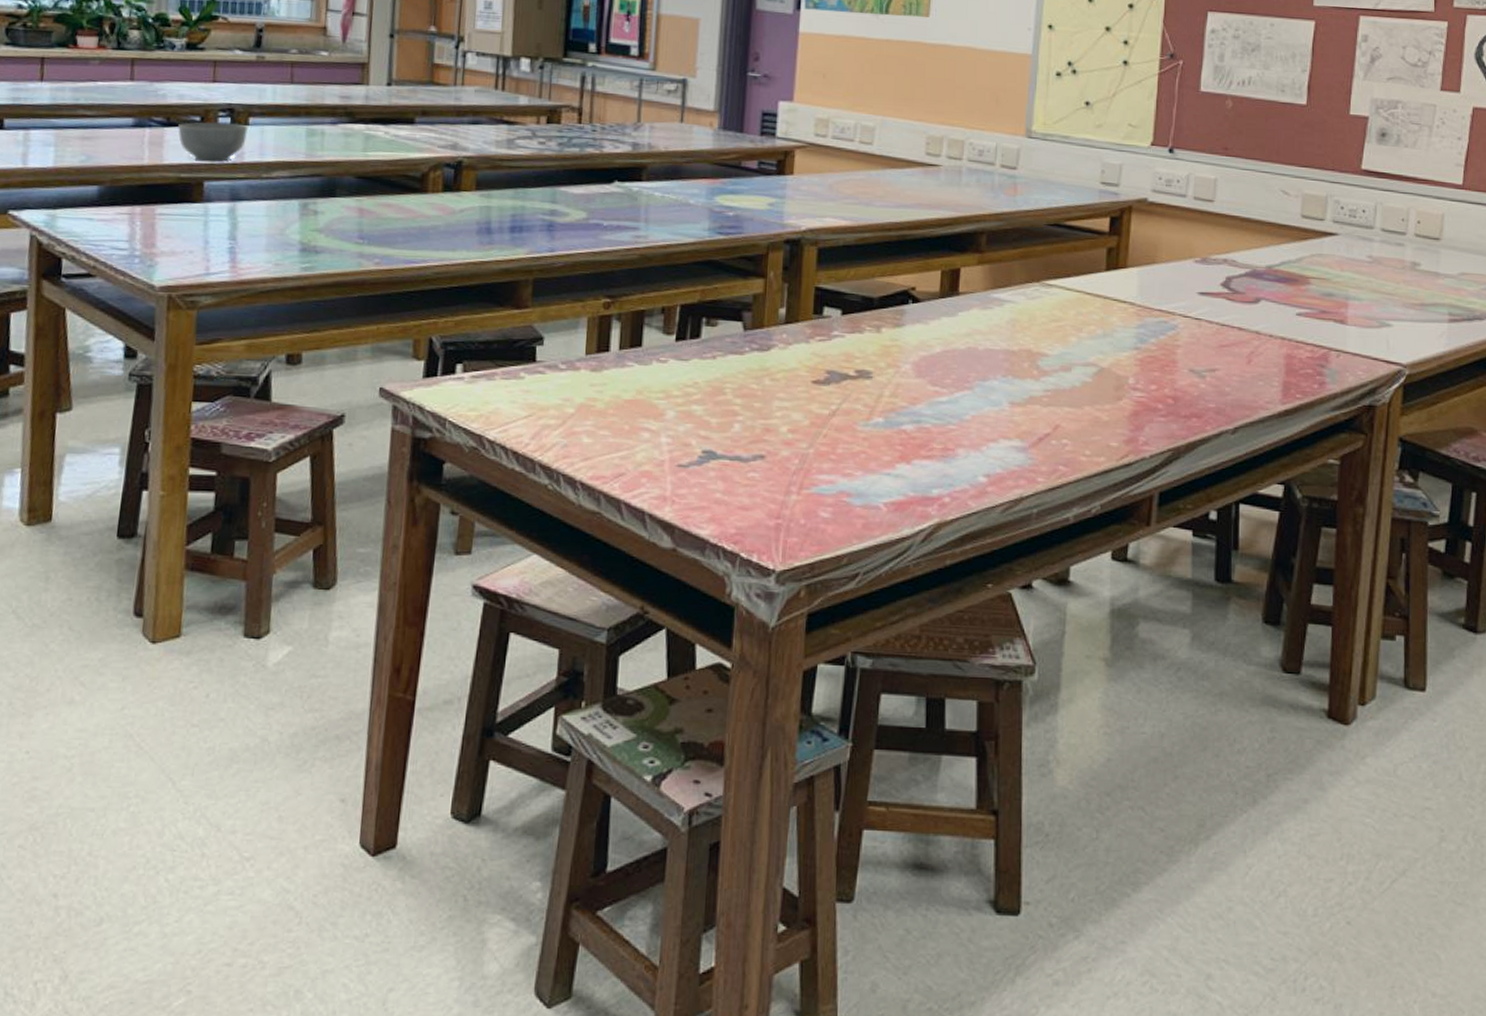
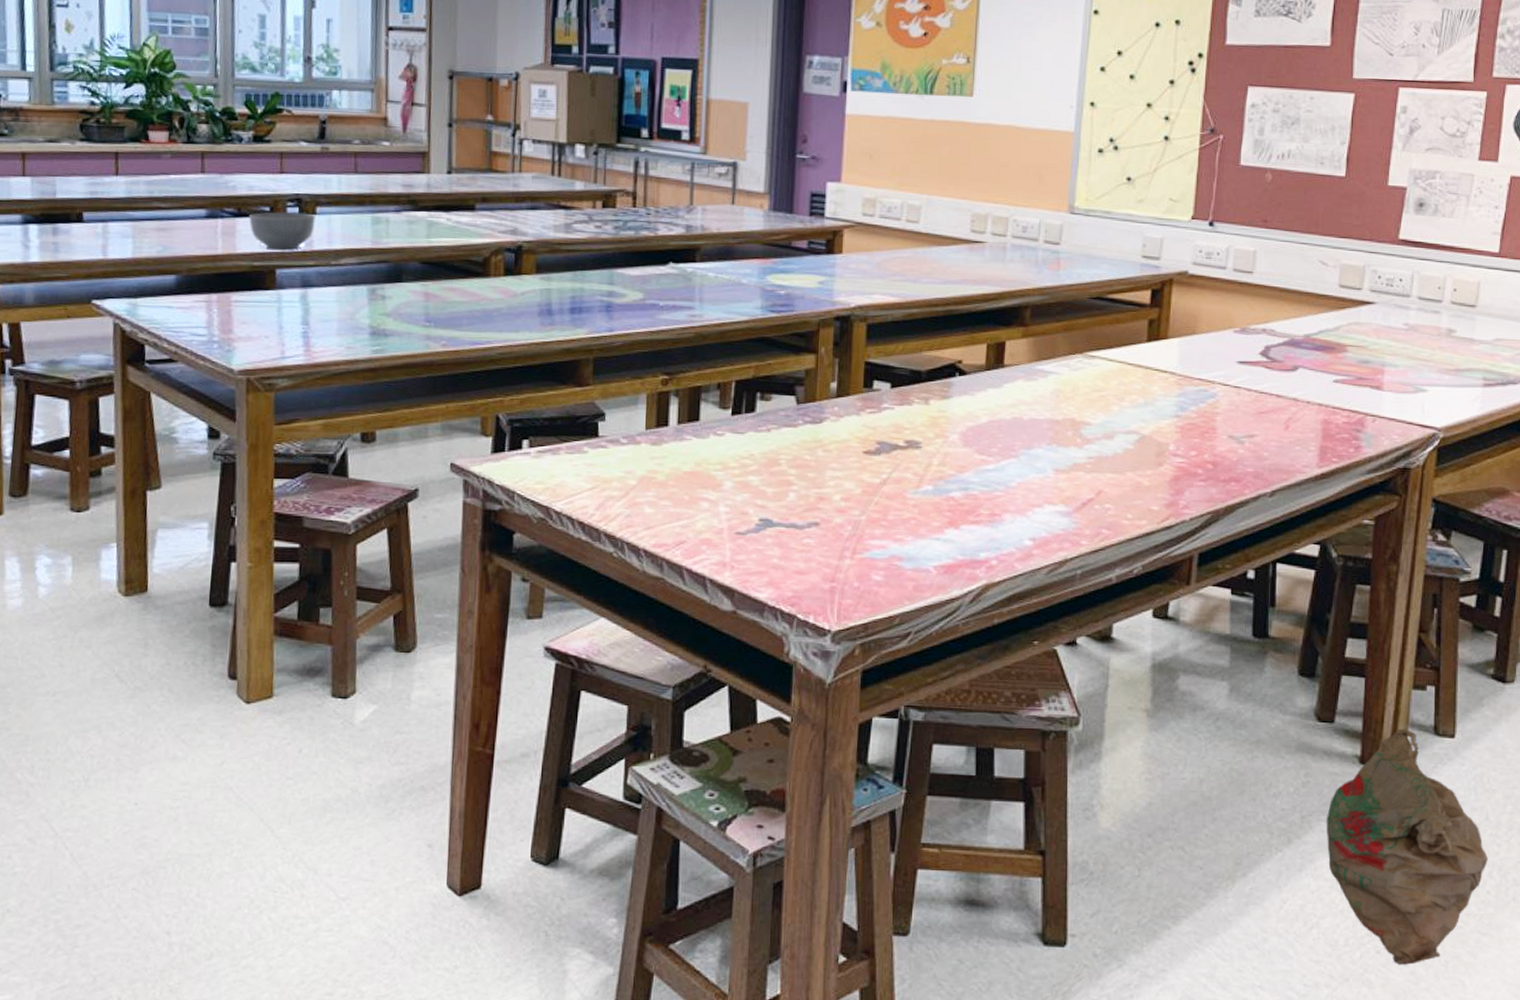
bag: none [1292,680,1462,937] -> present [1326,728,1488,965]

